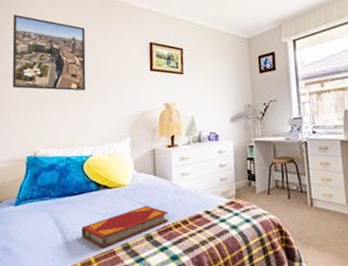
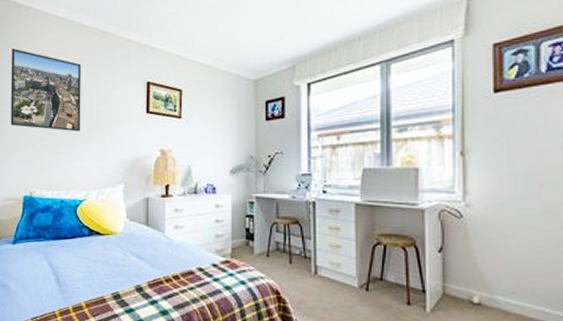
hardback book: present [82,206,169,249] -> none [74,256,160,295]

